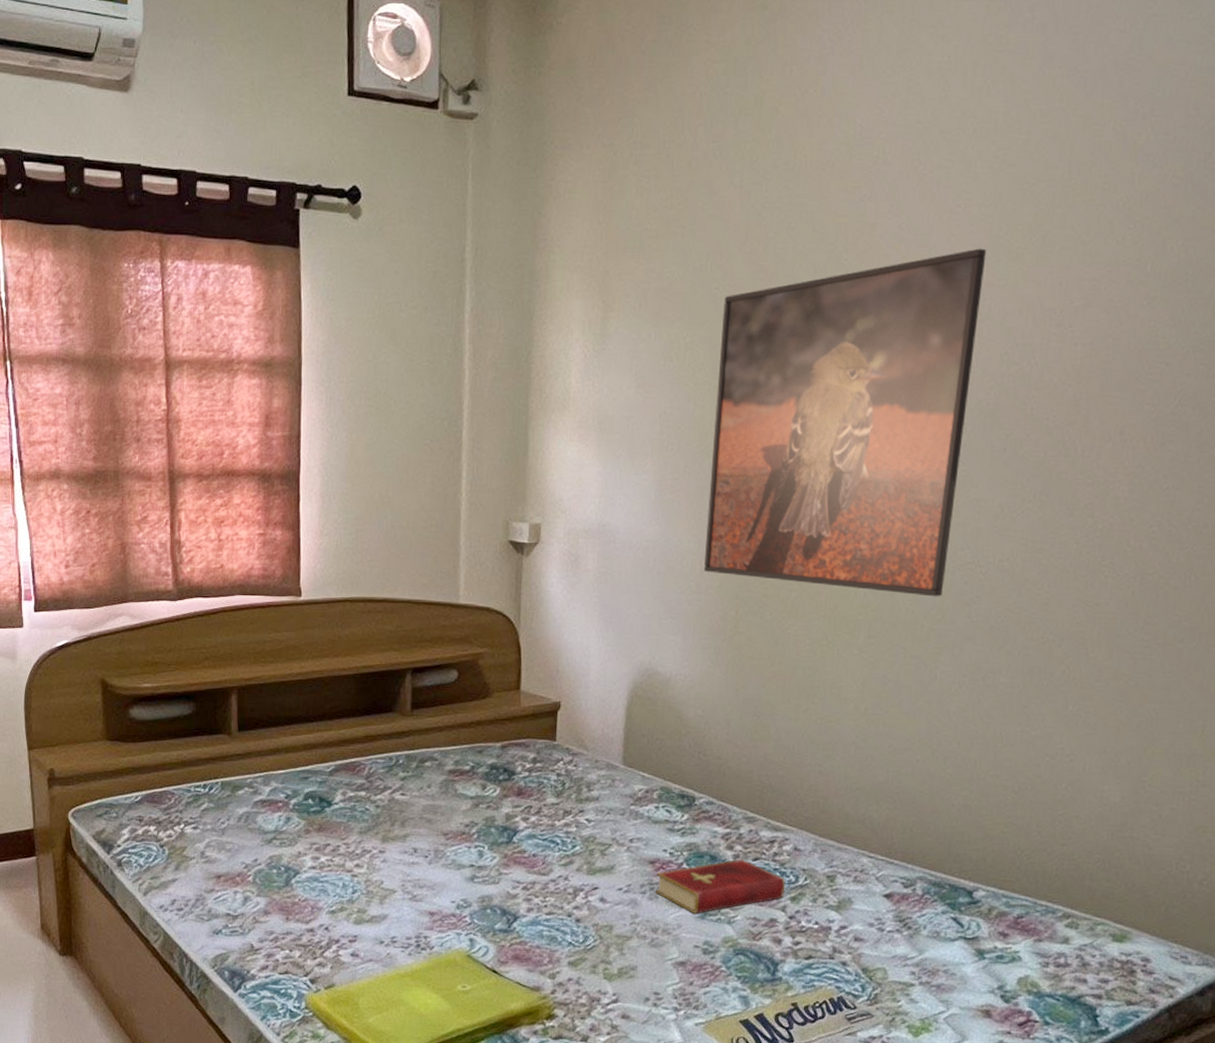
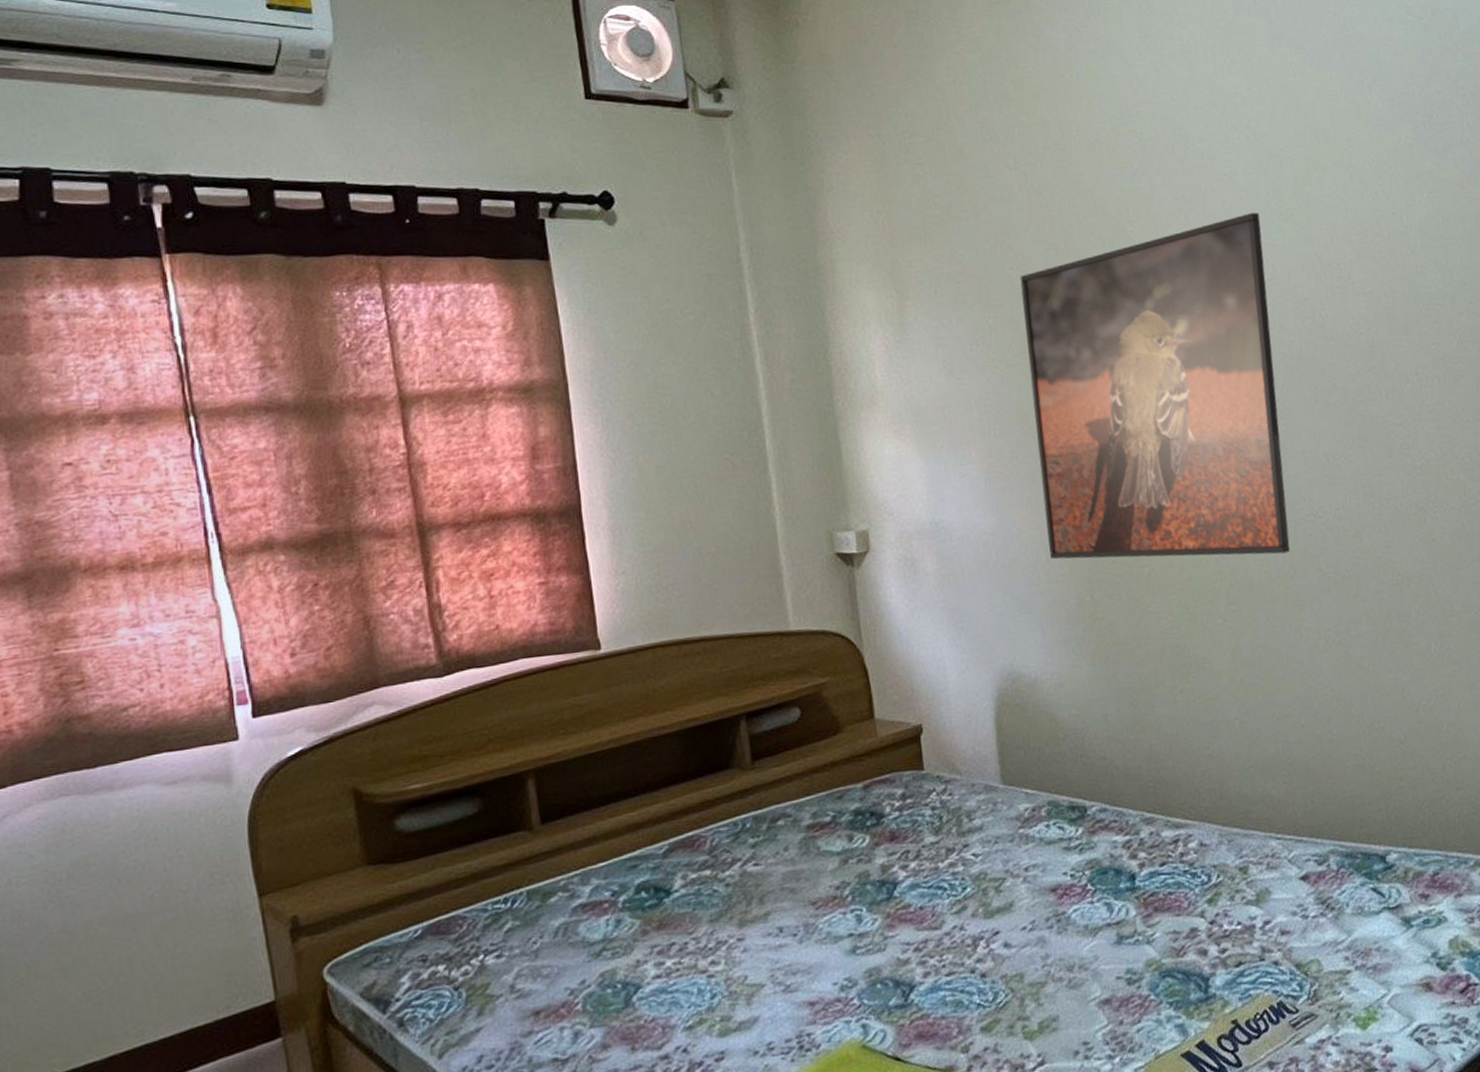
hardcover book: present [655,859,786,914] -> none [1060,866,1200,940]

